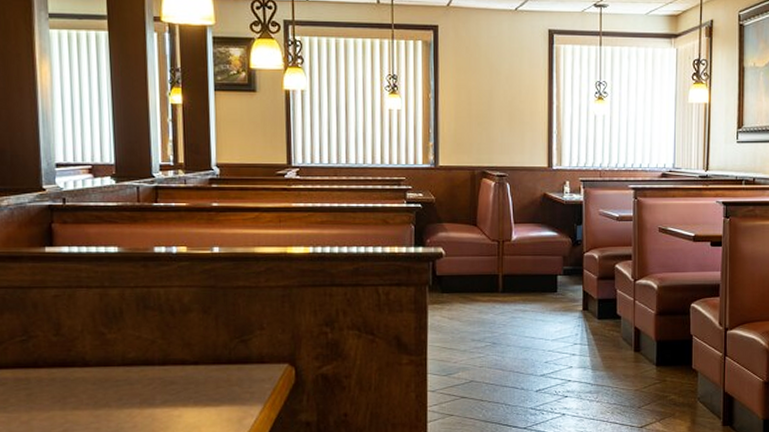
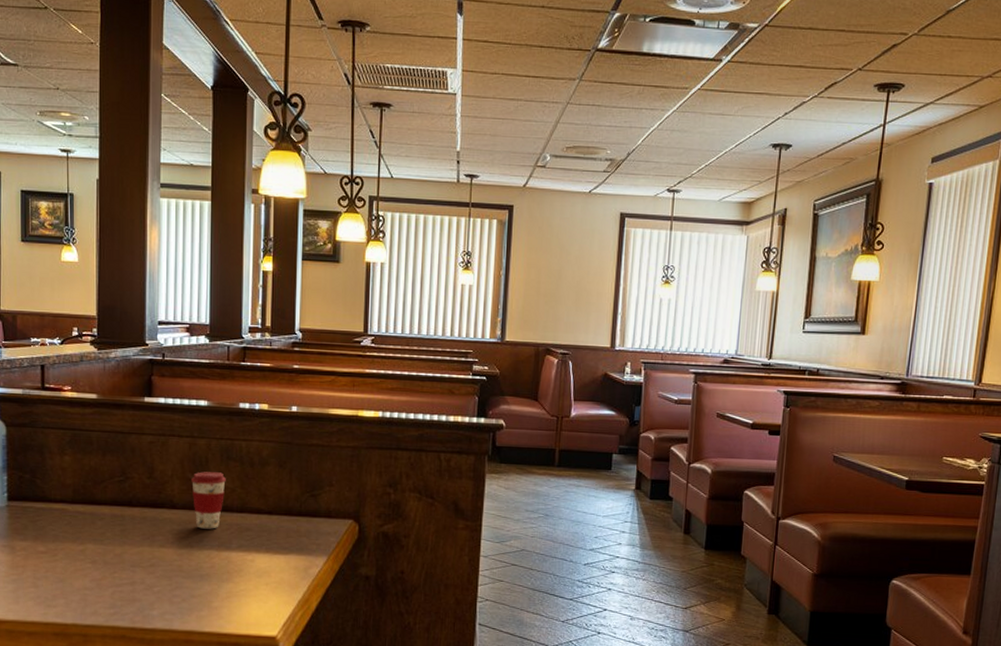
coffee cup: none [103,323,144,386] -> present [190,472,226,529]

